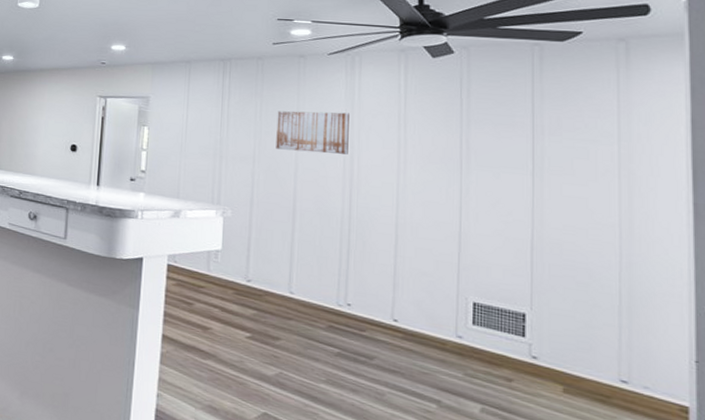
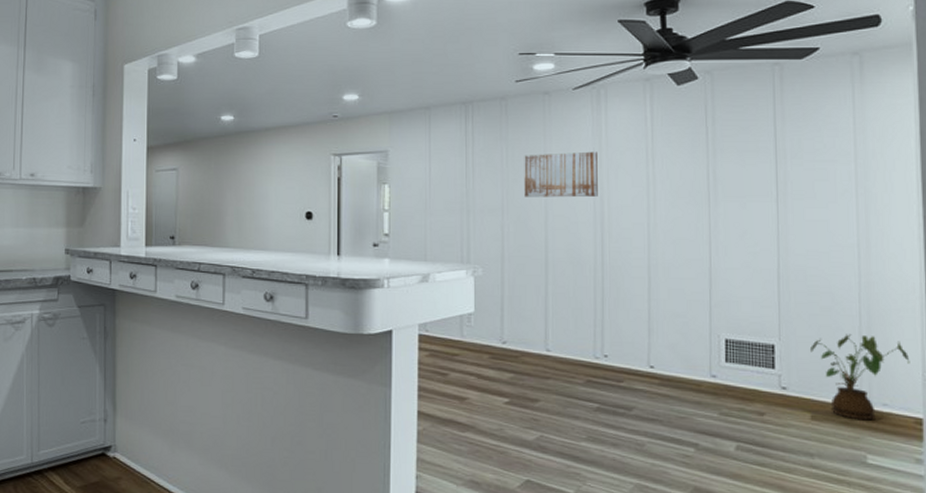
house plant: none [565,311,676,402] -> present [810,334,910,421]

